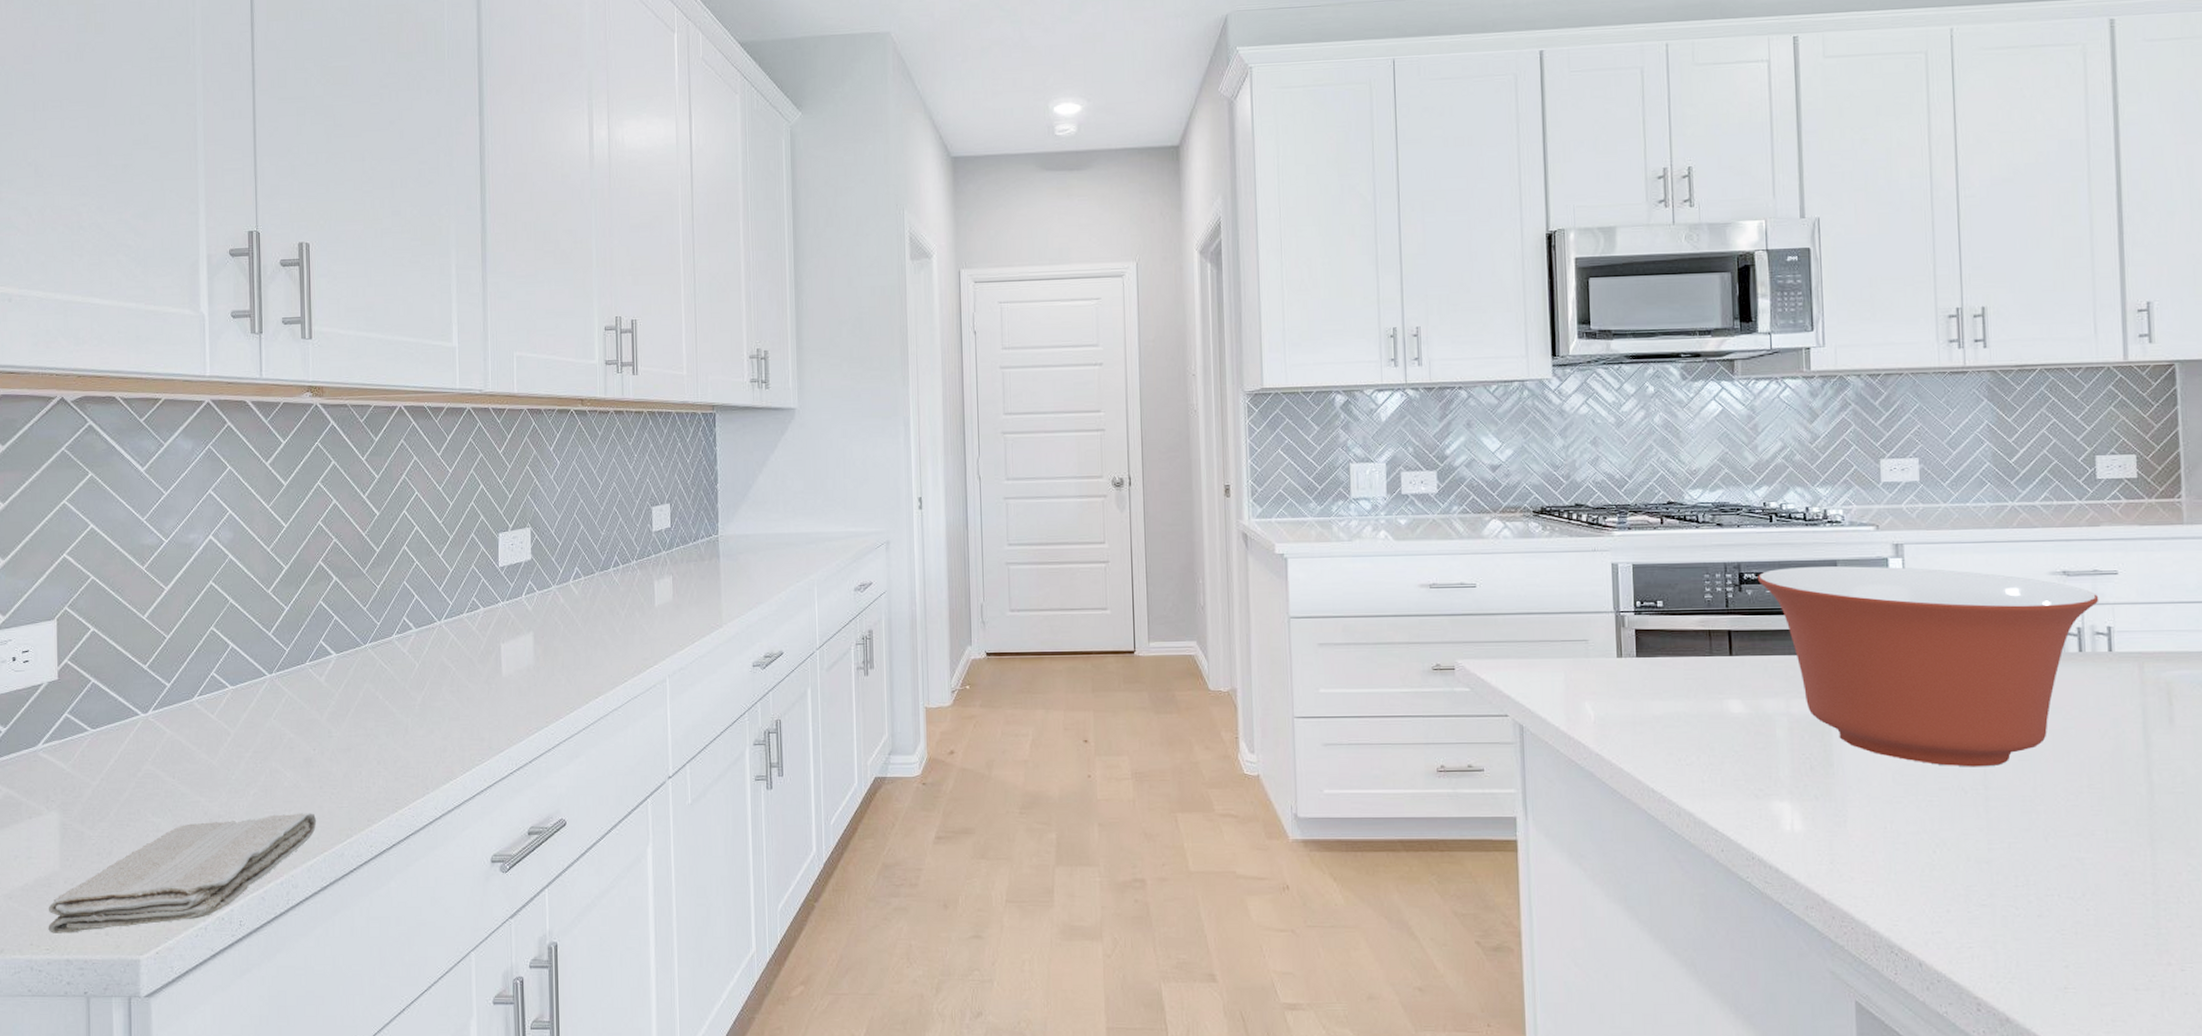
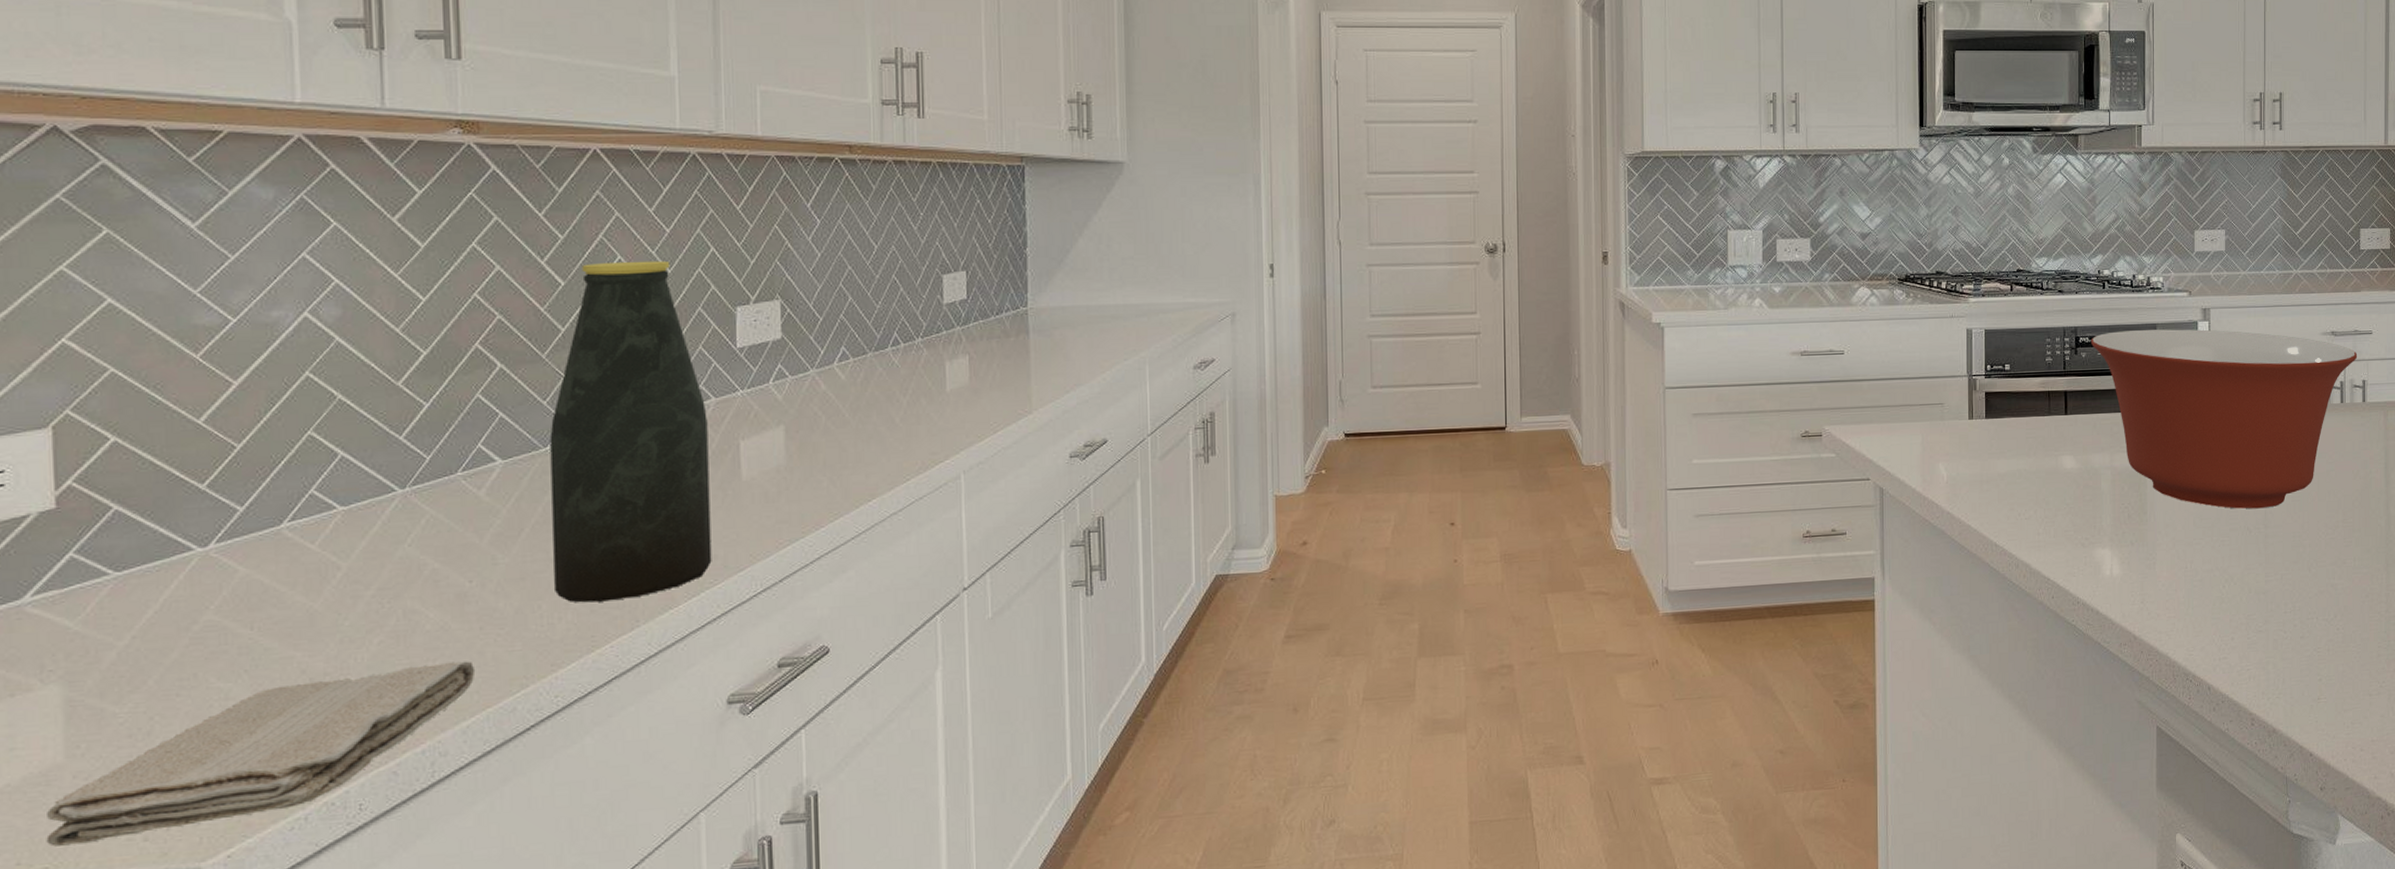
bottle: none [368,495,481,771] -> present [550,260,712,603]

